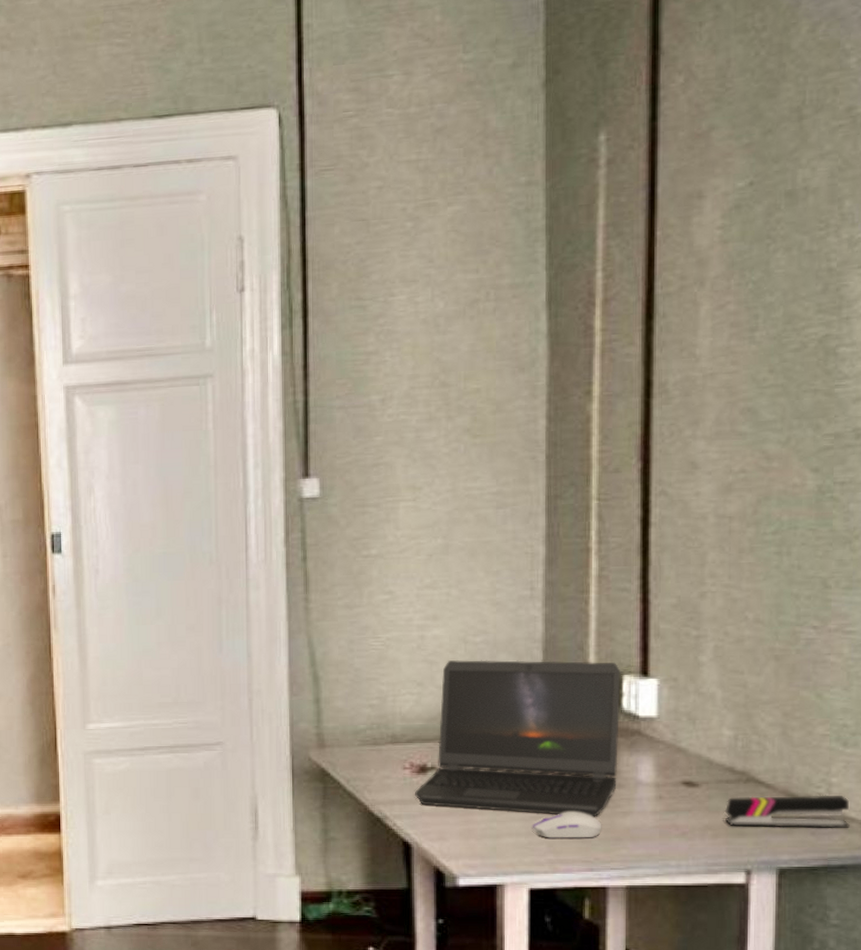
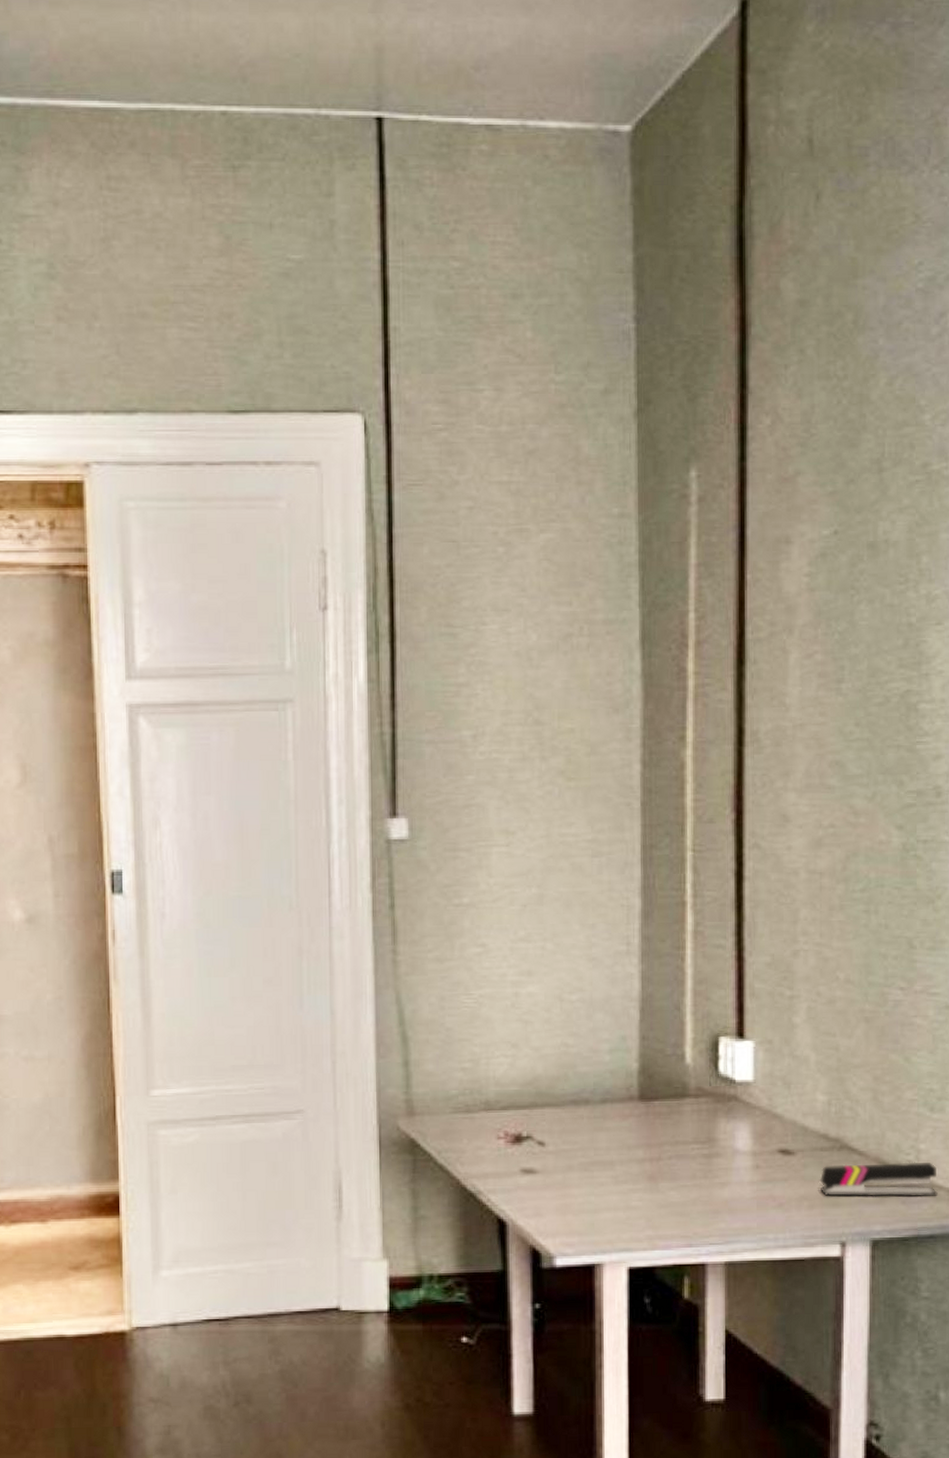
laptop computer: present [415,660,621,817] -> none [510,1019,718,1189]
computer mouse: present [532,812,602,838] -> none [630,1183,701,1212]

